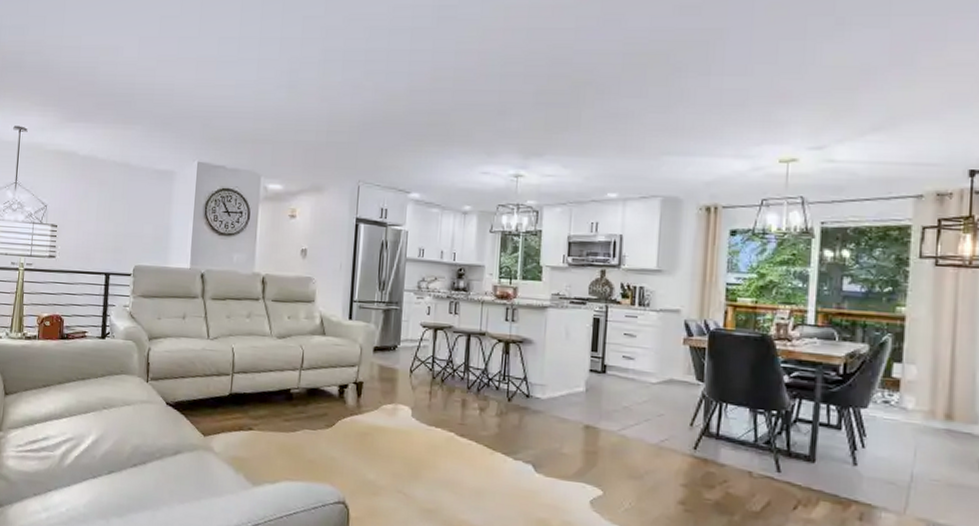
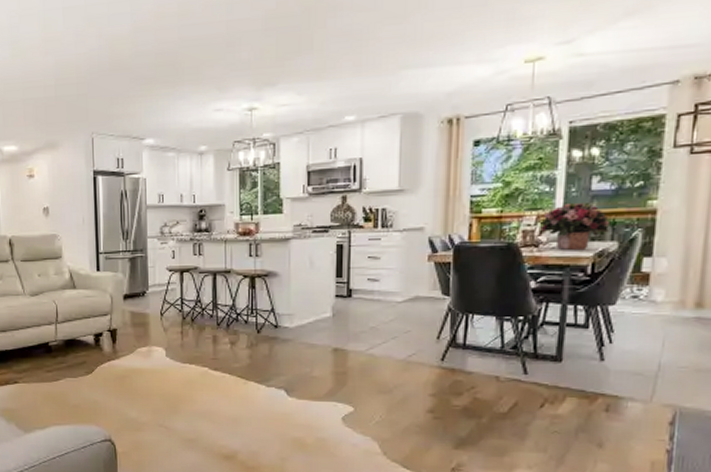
bouquet: none [793,301,861,350] -> present [540,203,610,251]

